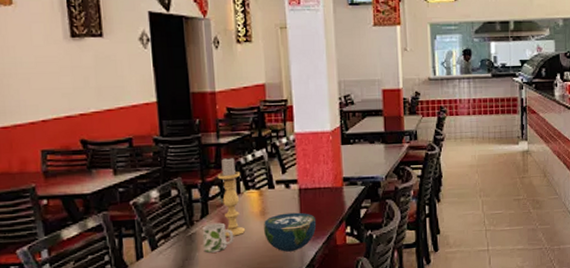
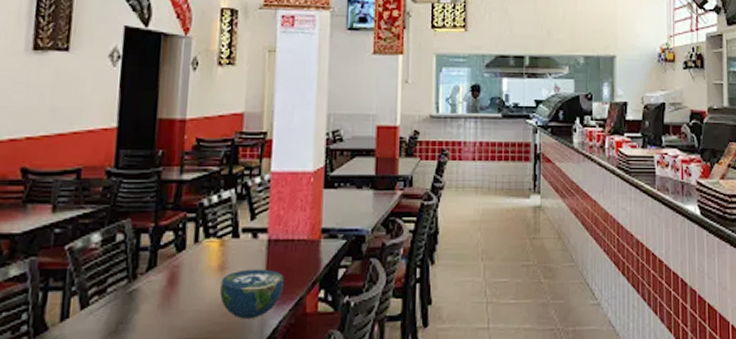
mug: present [202,222,234,253] -> none [143,277,184,316]
candle holder: present [217,157,246,237] -> none [172,197,202,296]

